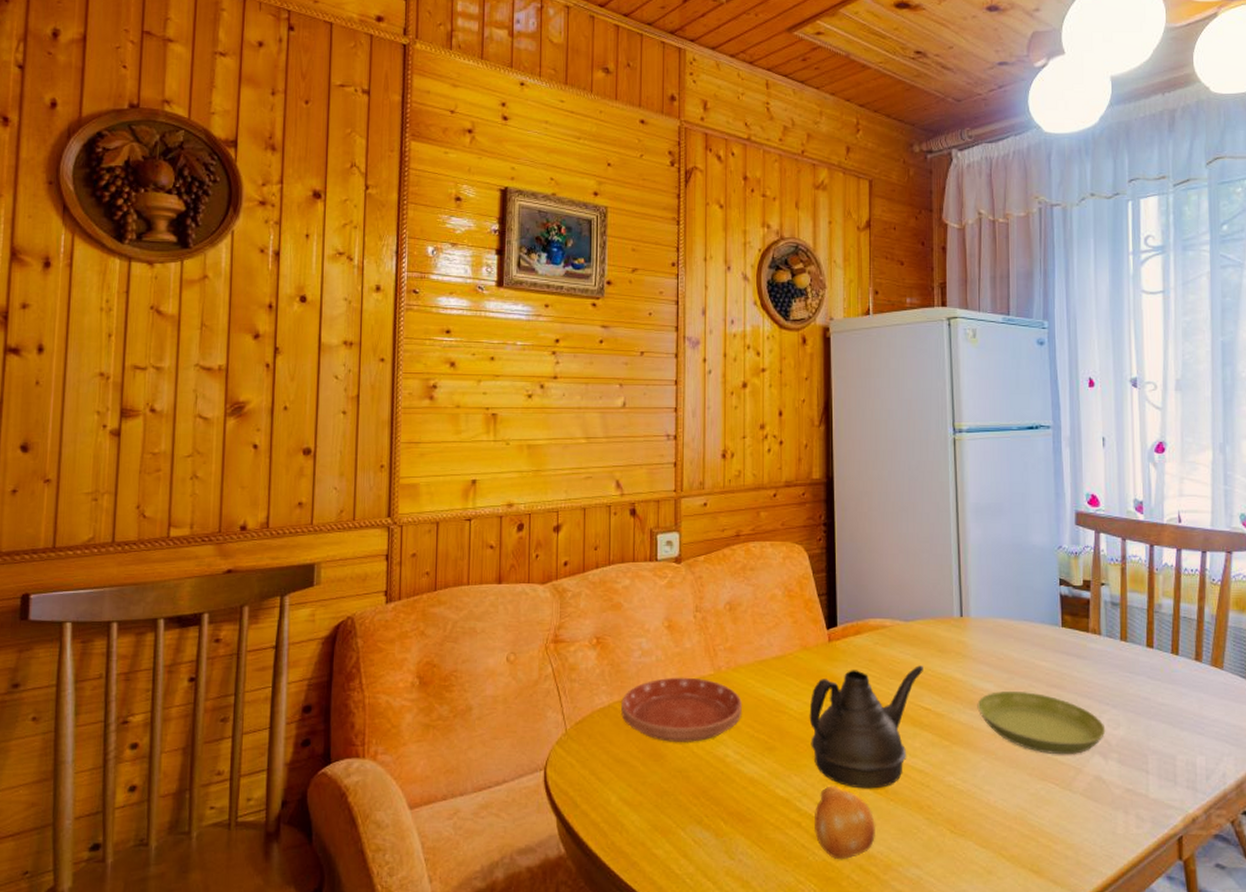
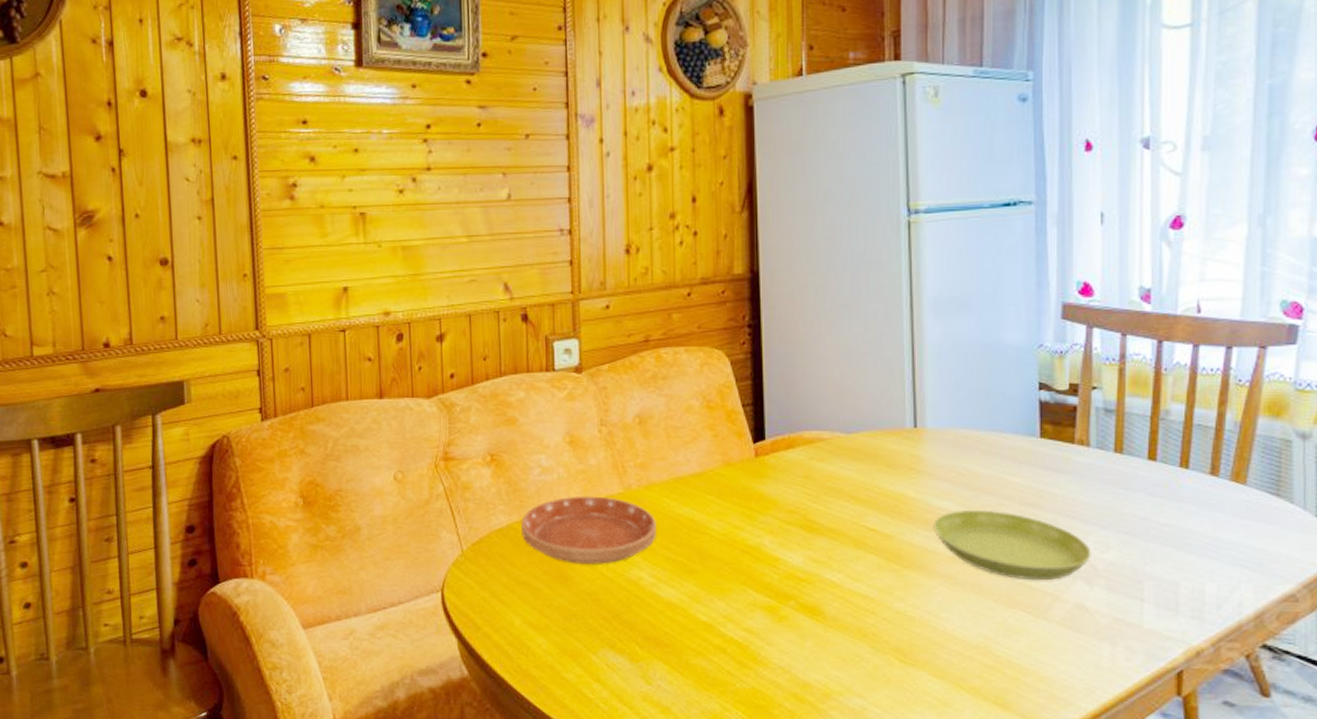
teapot: present [809,665,923,789] -> none [734,482,868,615]
fruit: present [813,786,876,860] -> none [740,611,813,688]

